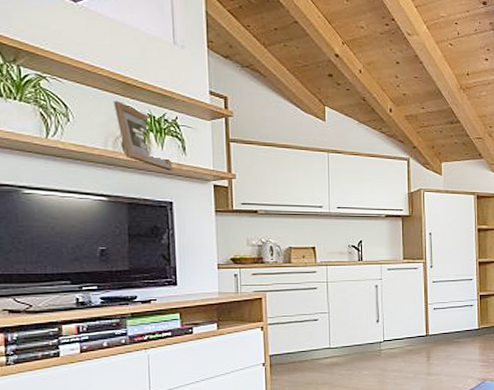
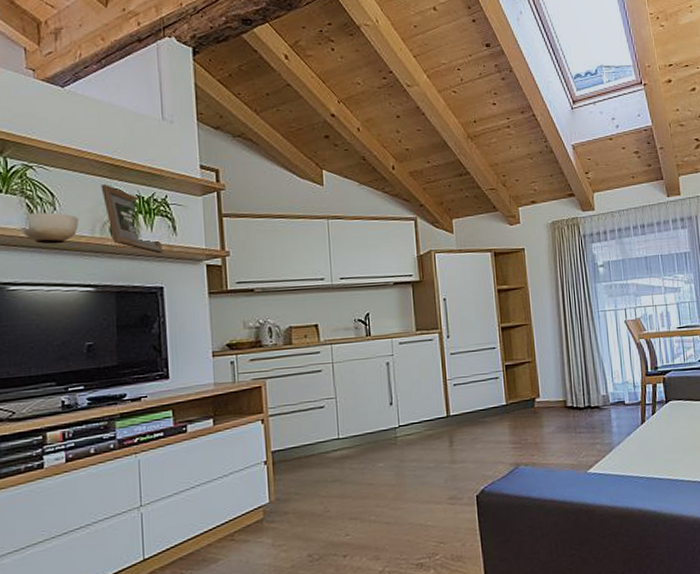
bowl: none [34,122,93,154] -> present [19,212,80,245]

